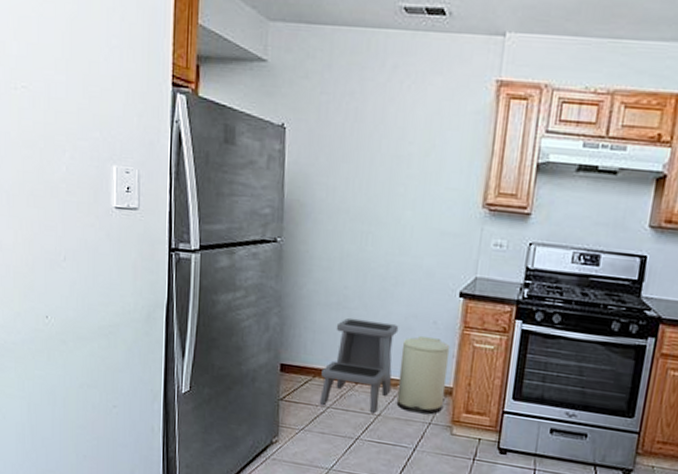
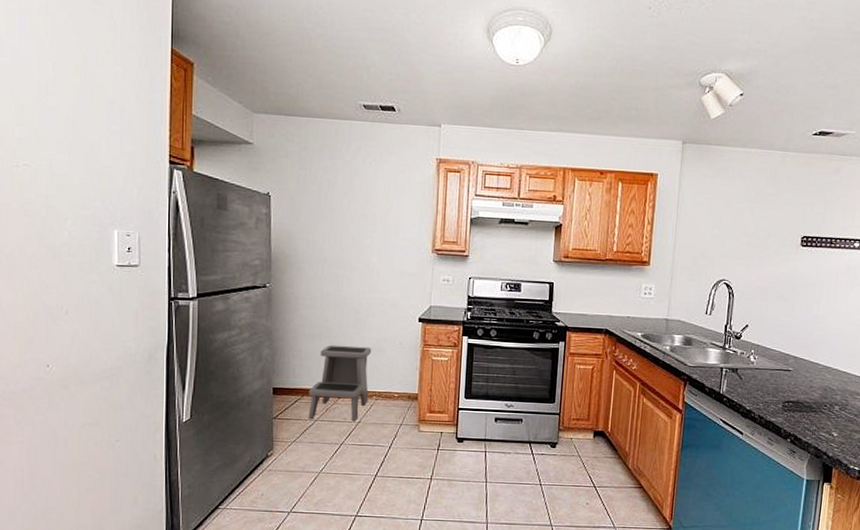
pedal bin: present [396,336,450,415] -> none [373,355,414,417]

